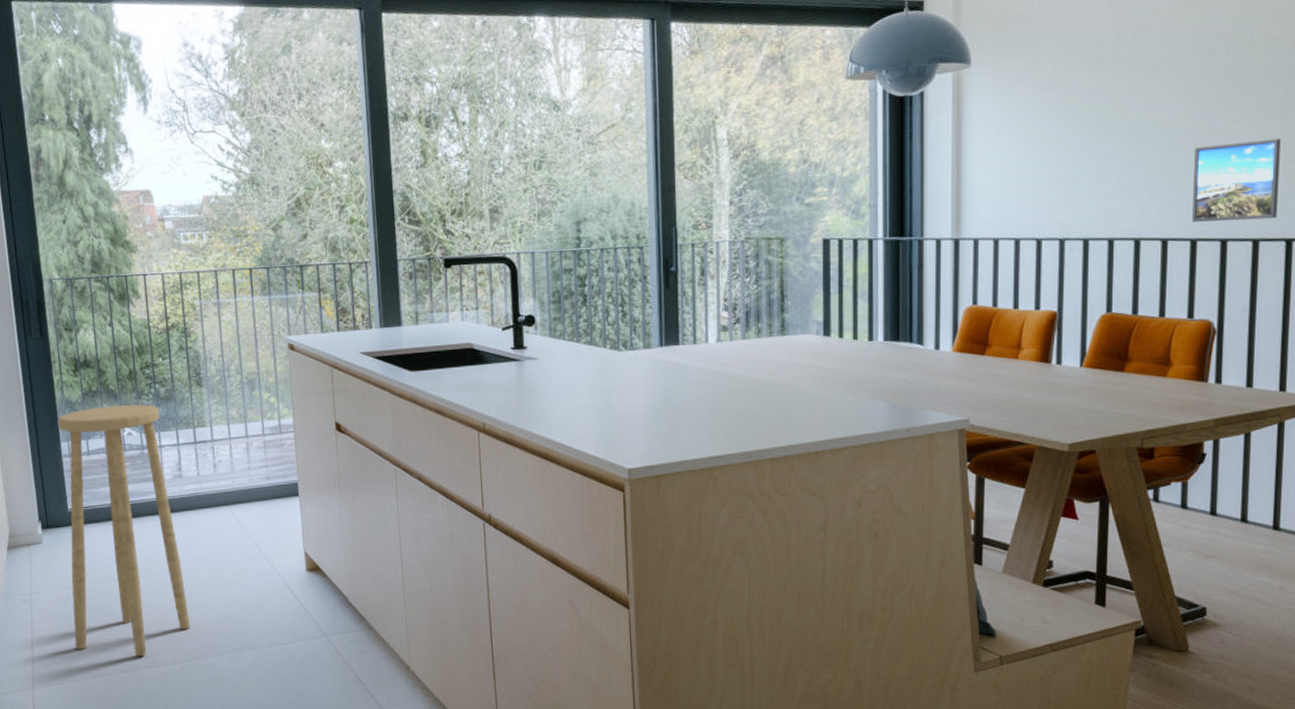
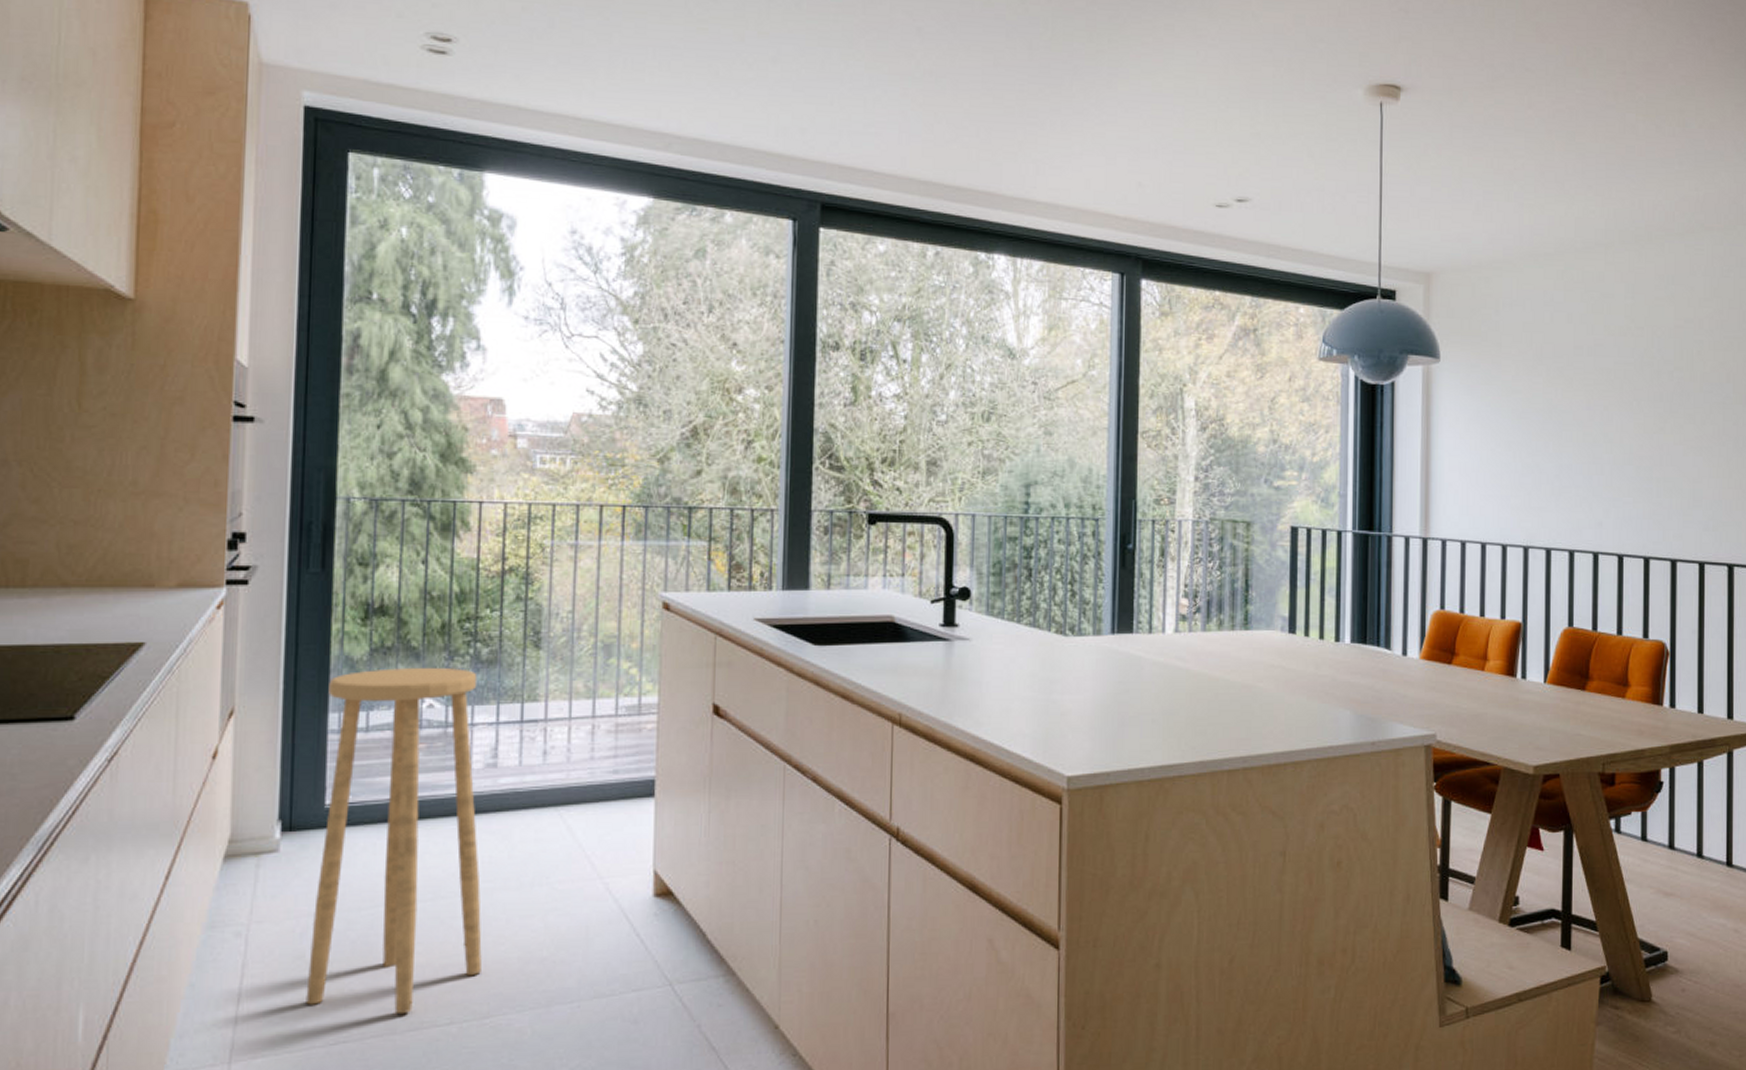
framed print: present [1192,138,1281,222] -> none [1645,463,1720,542]

